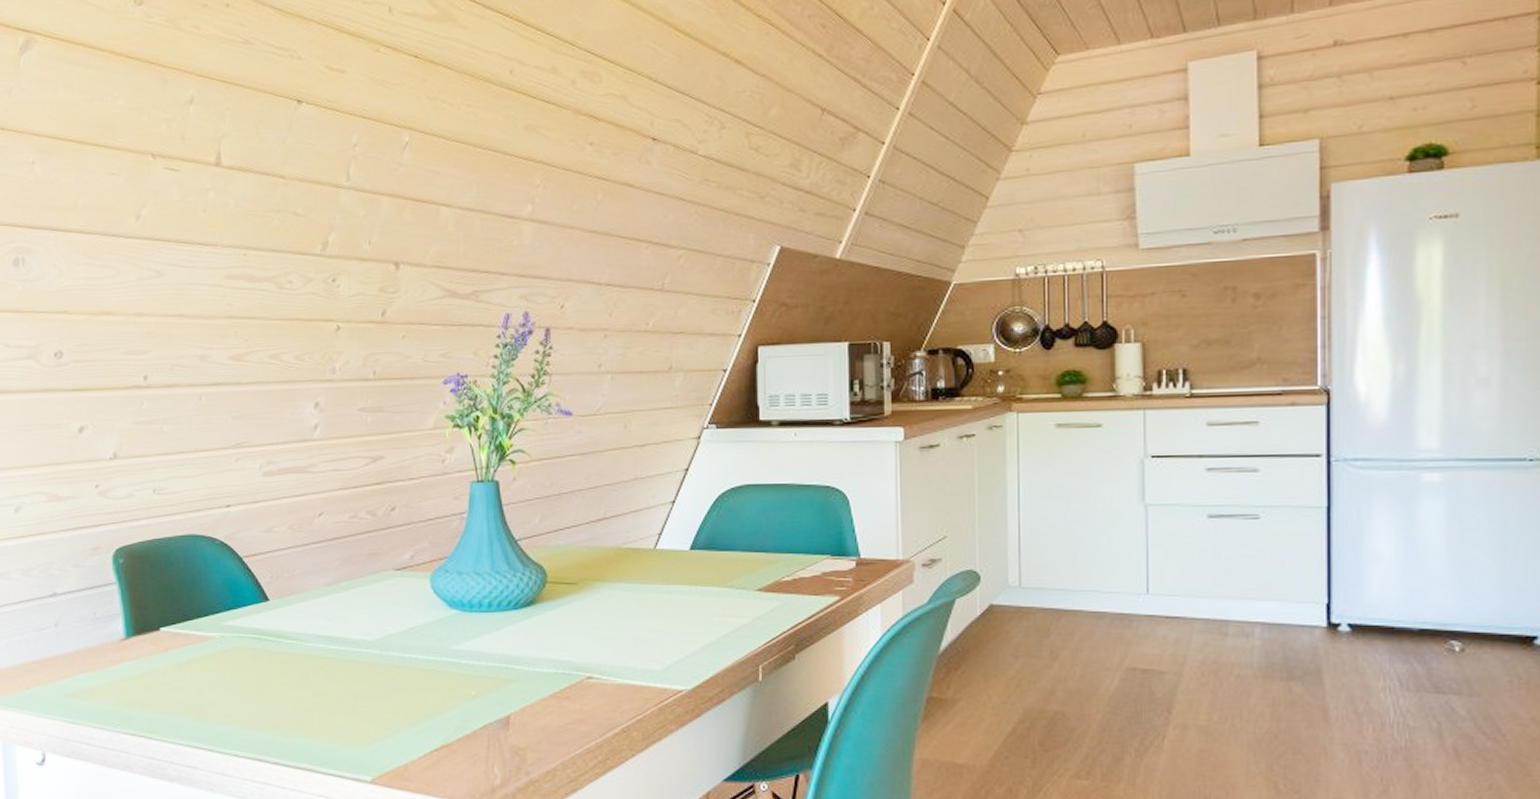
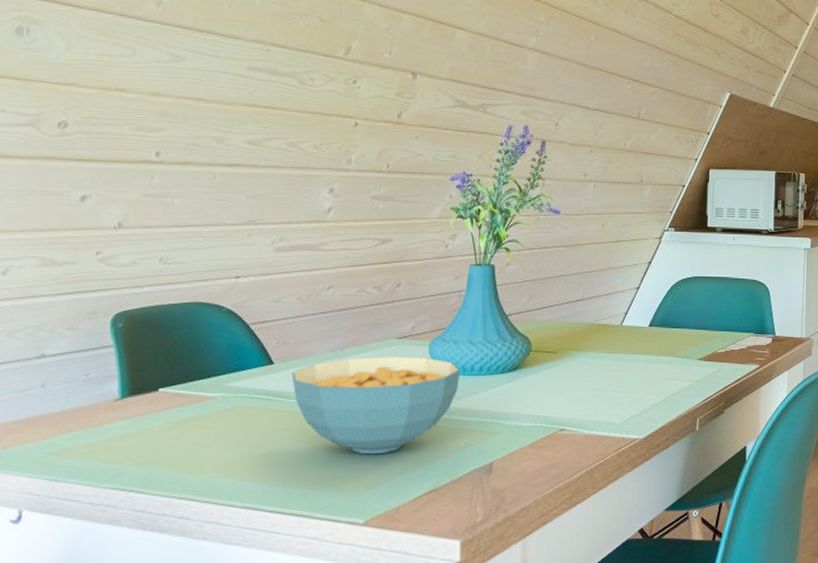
cereal bowl: none [287,591,467,703] -> present [292,356,461,455]

